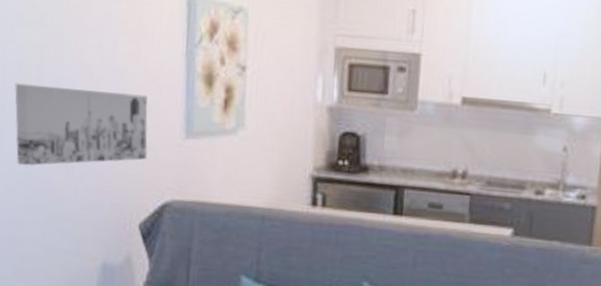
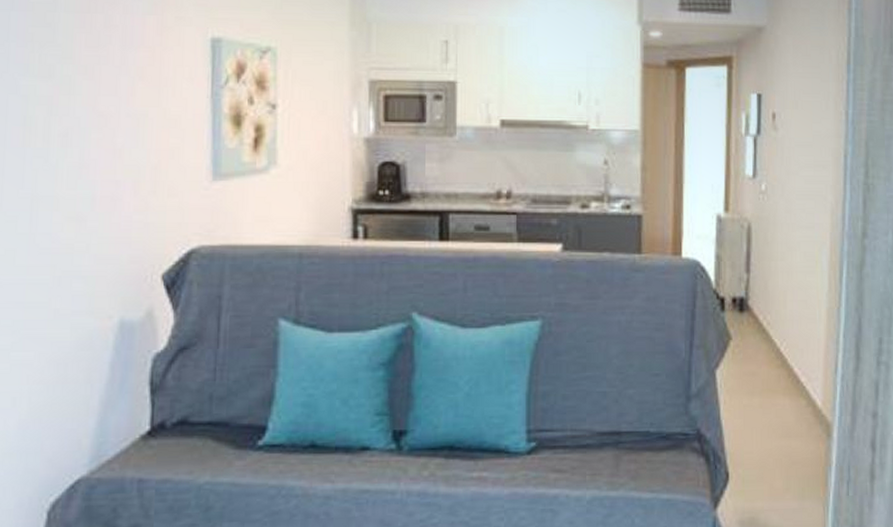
wall art: present [14,83,148,166] -> none [17,137,170,223]

